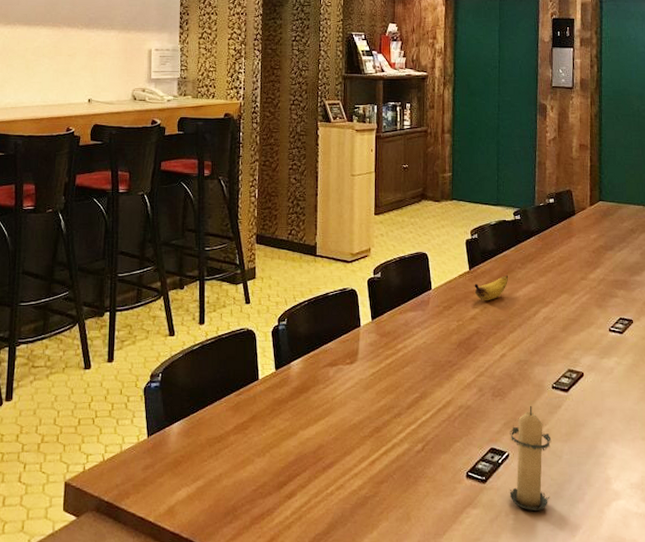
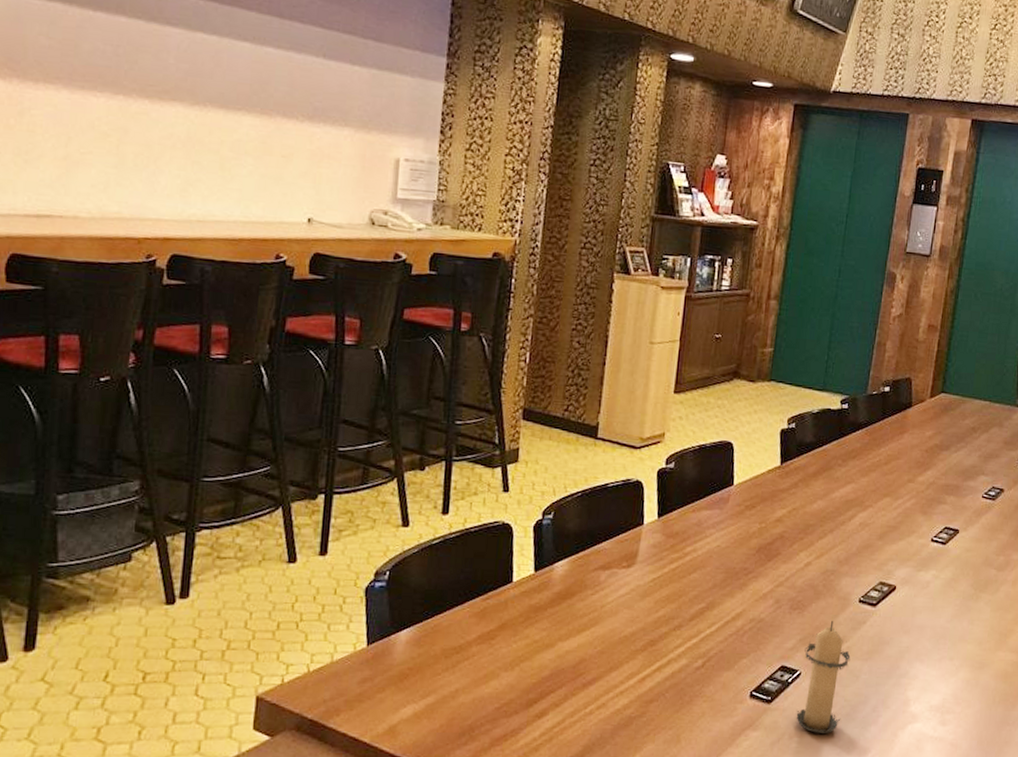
banana: present [474,275,508,301] -> none [783,473,825,502]

